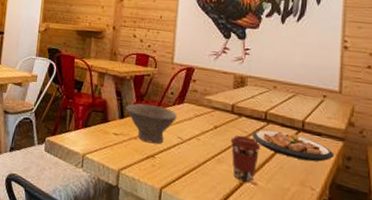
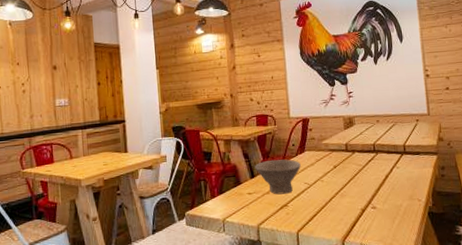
coffee cup: present [230,135,261,183] -> none [349,168,375,208]
plate: present [252,130,335,162] -> none [366,158,432,178]

